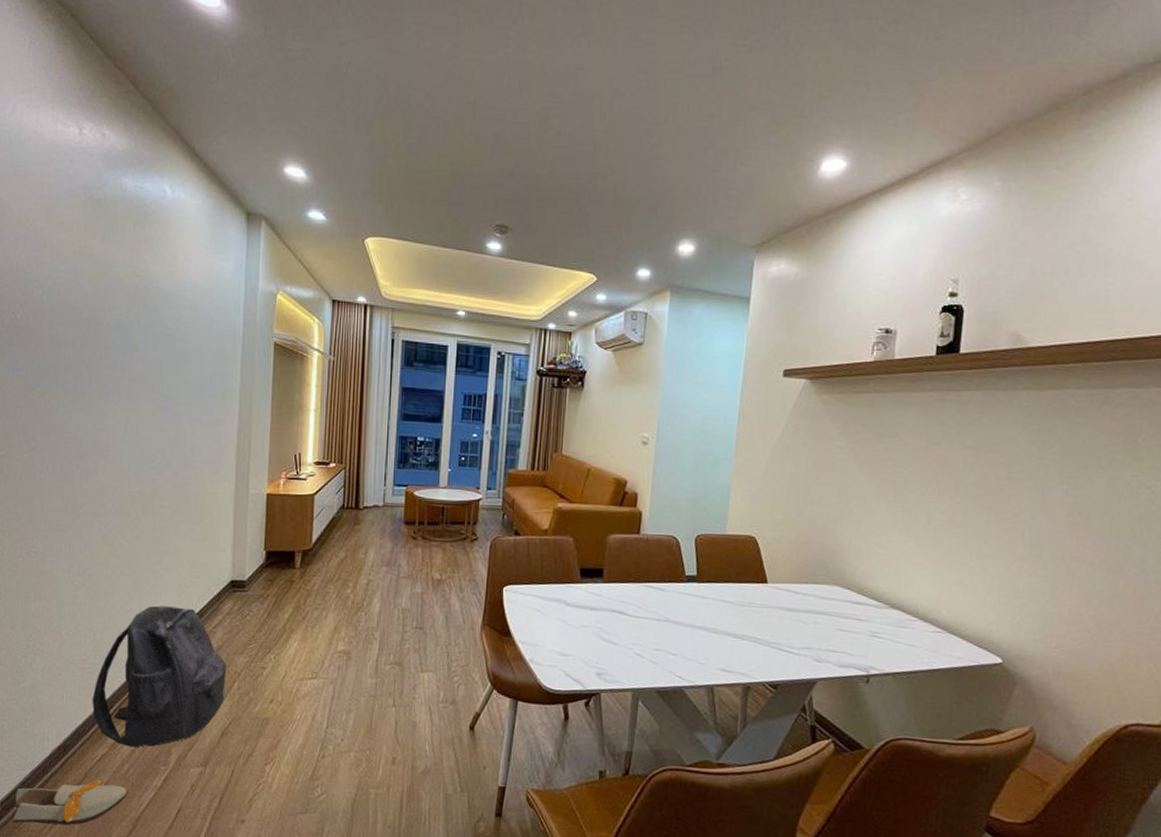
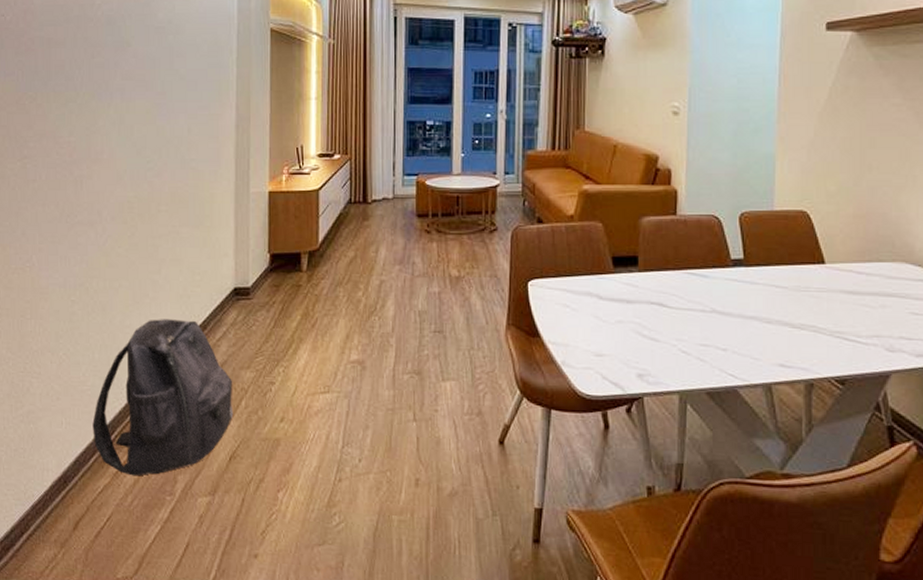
shoe: present [12,779,128,825] -> none [12,513,133,565]

